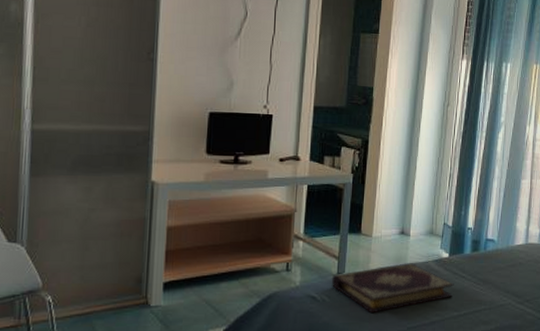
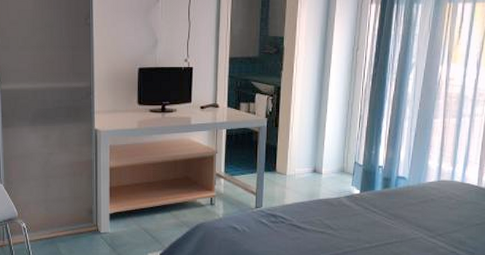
book: present [331,263,454,314] -> none [250,199,366,243]

